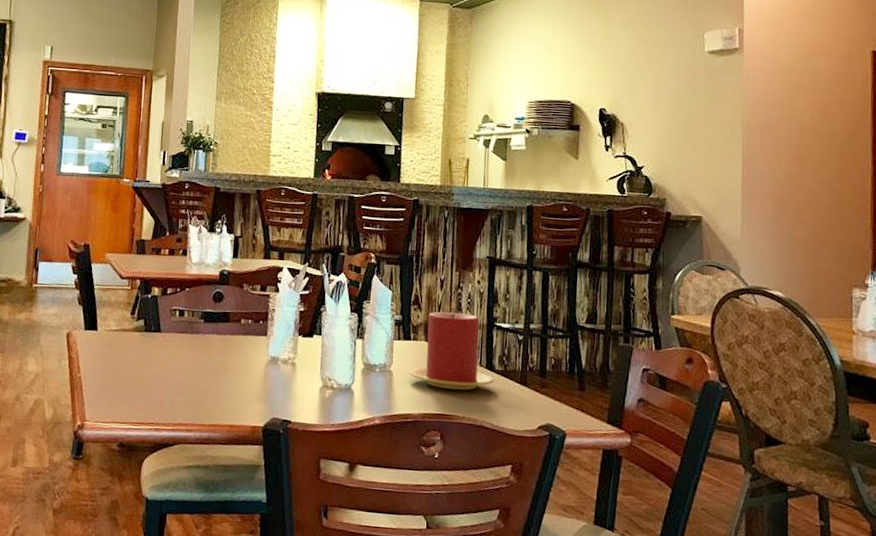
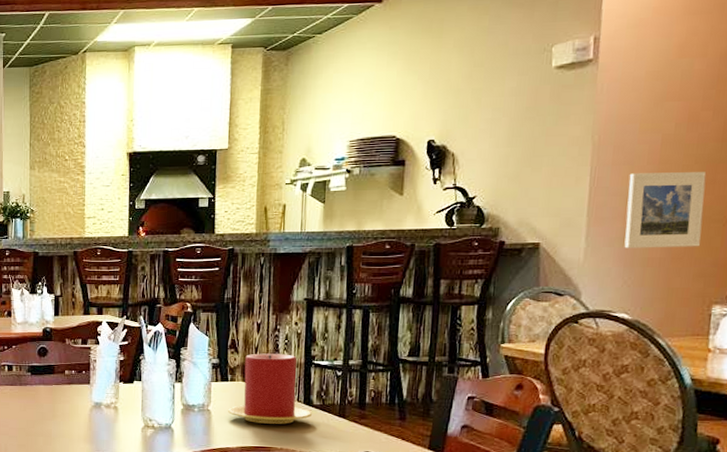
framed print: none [774,157,839,231] -> present [624,172,707,248]

